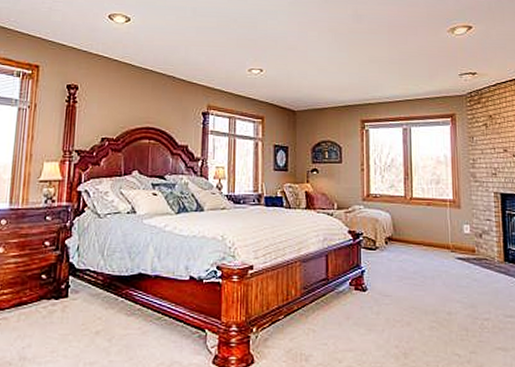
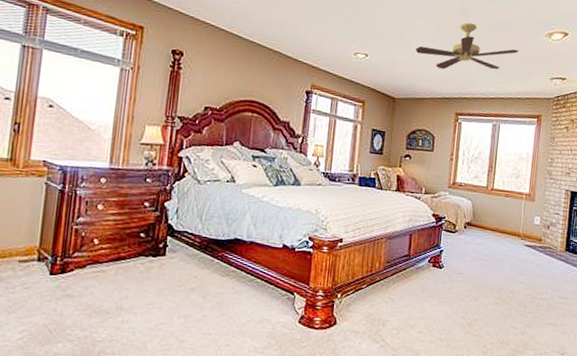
ceiling fan: none [311,27,420,77] -> present [415,22,518,70]

